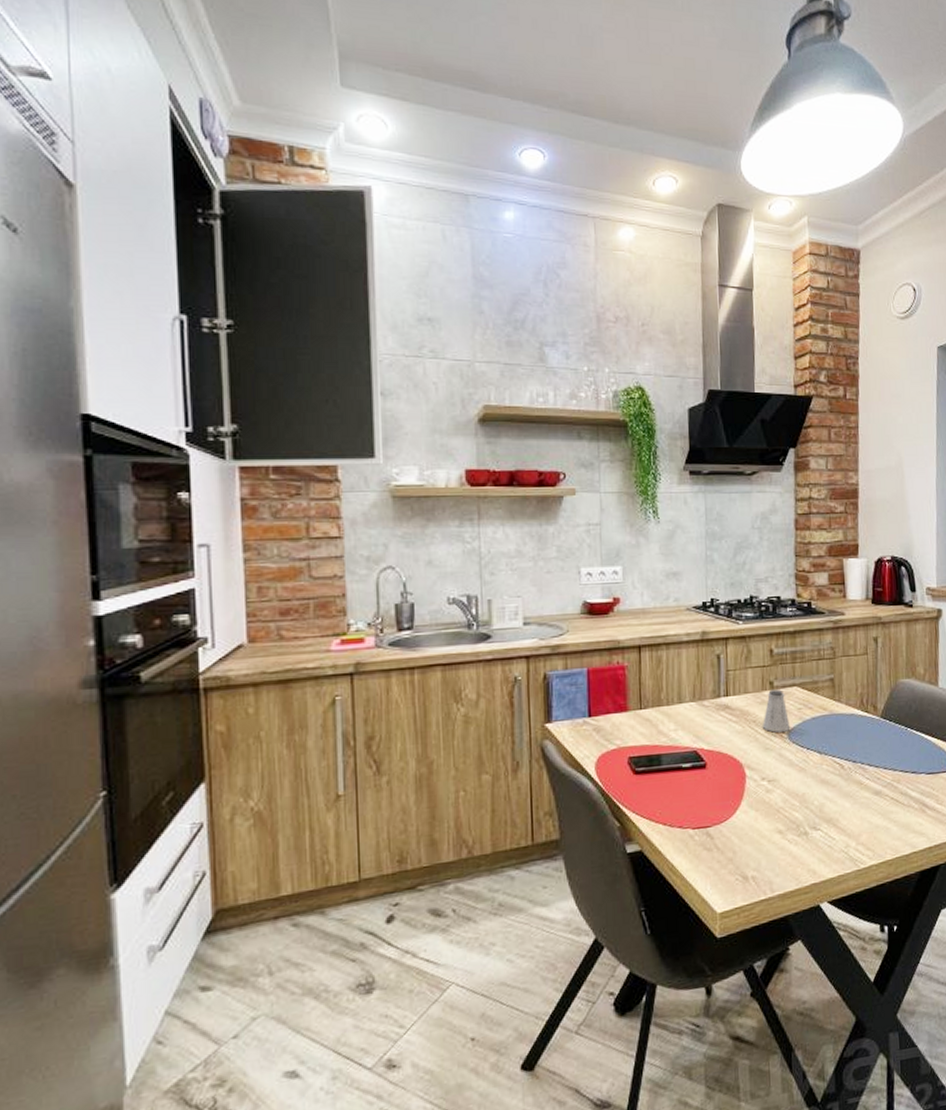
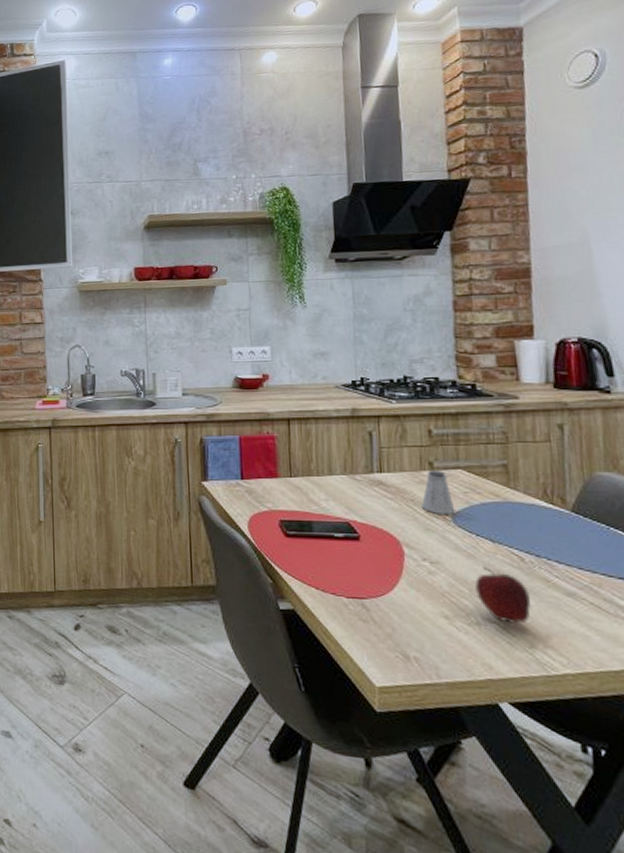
apple: none [805,777,849,828] -> present [475,566,532,624]

